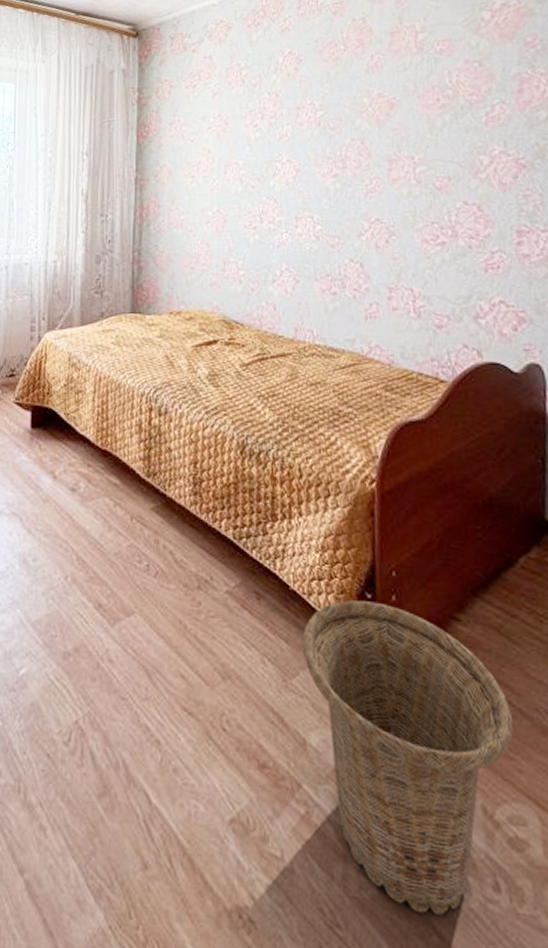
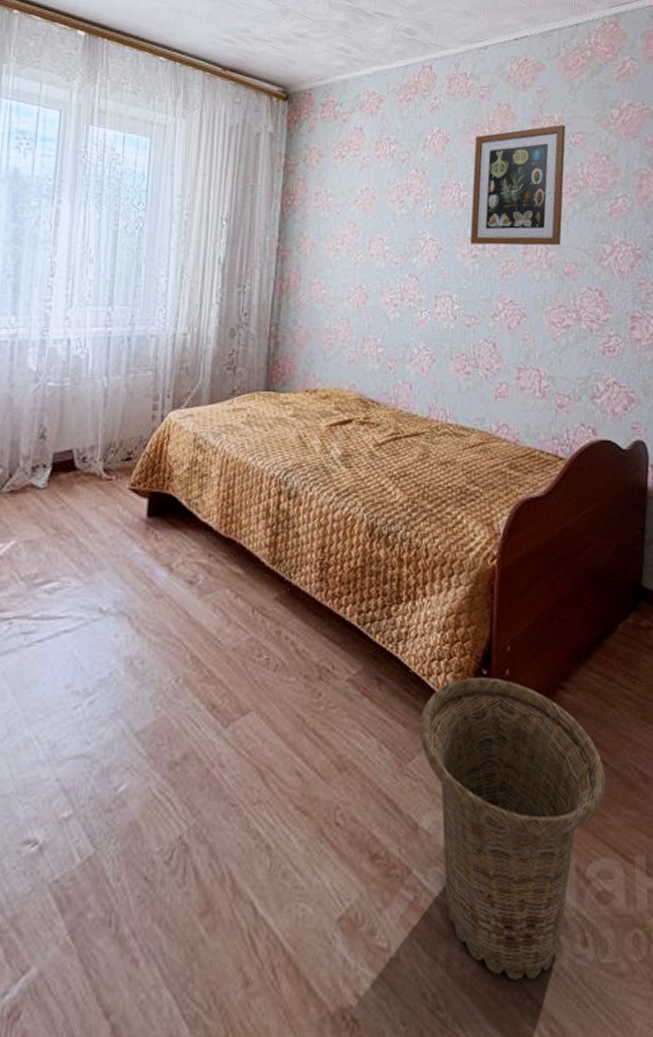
wall art: none [329,34,431,163] -> present [470,125,566,246]

